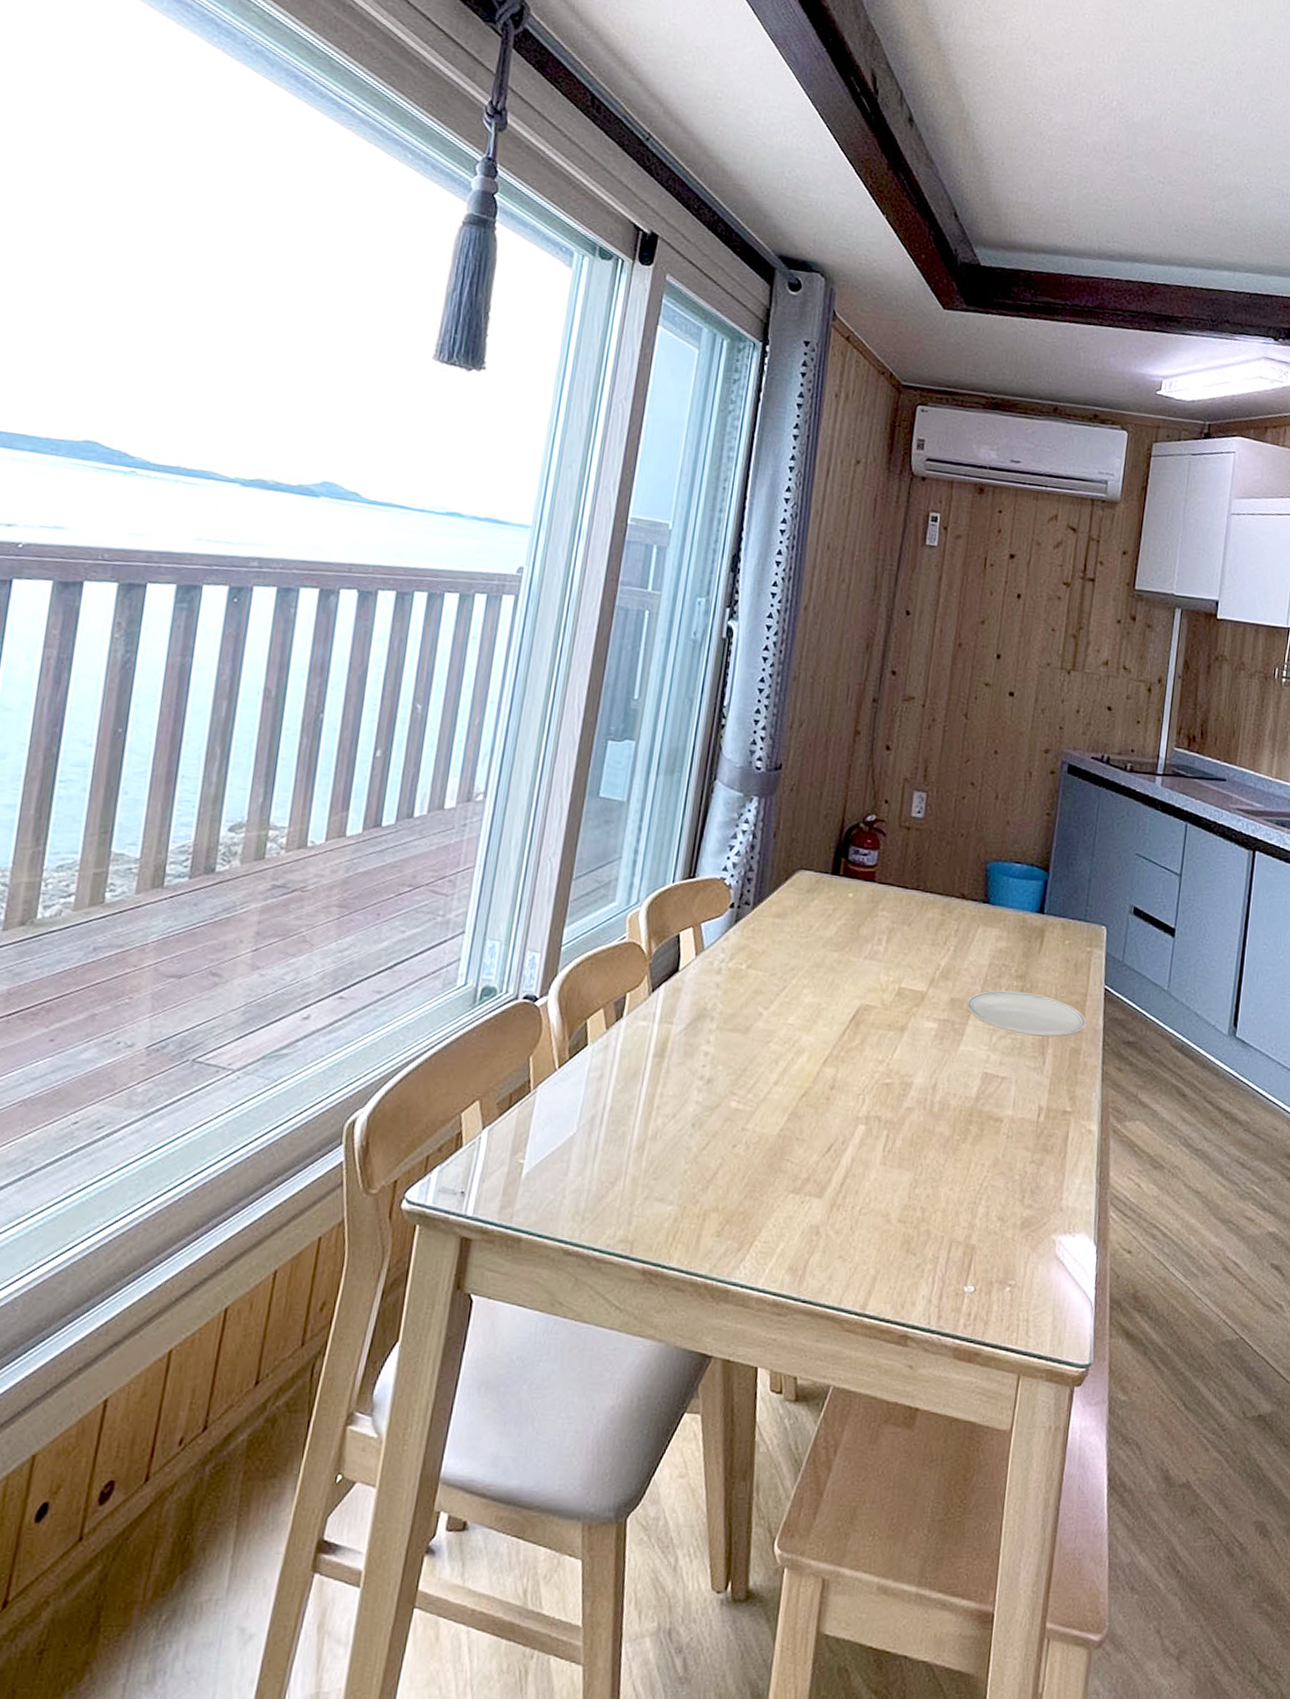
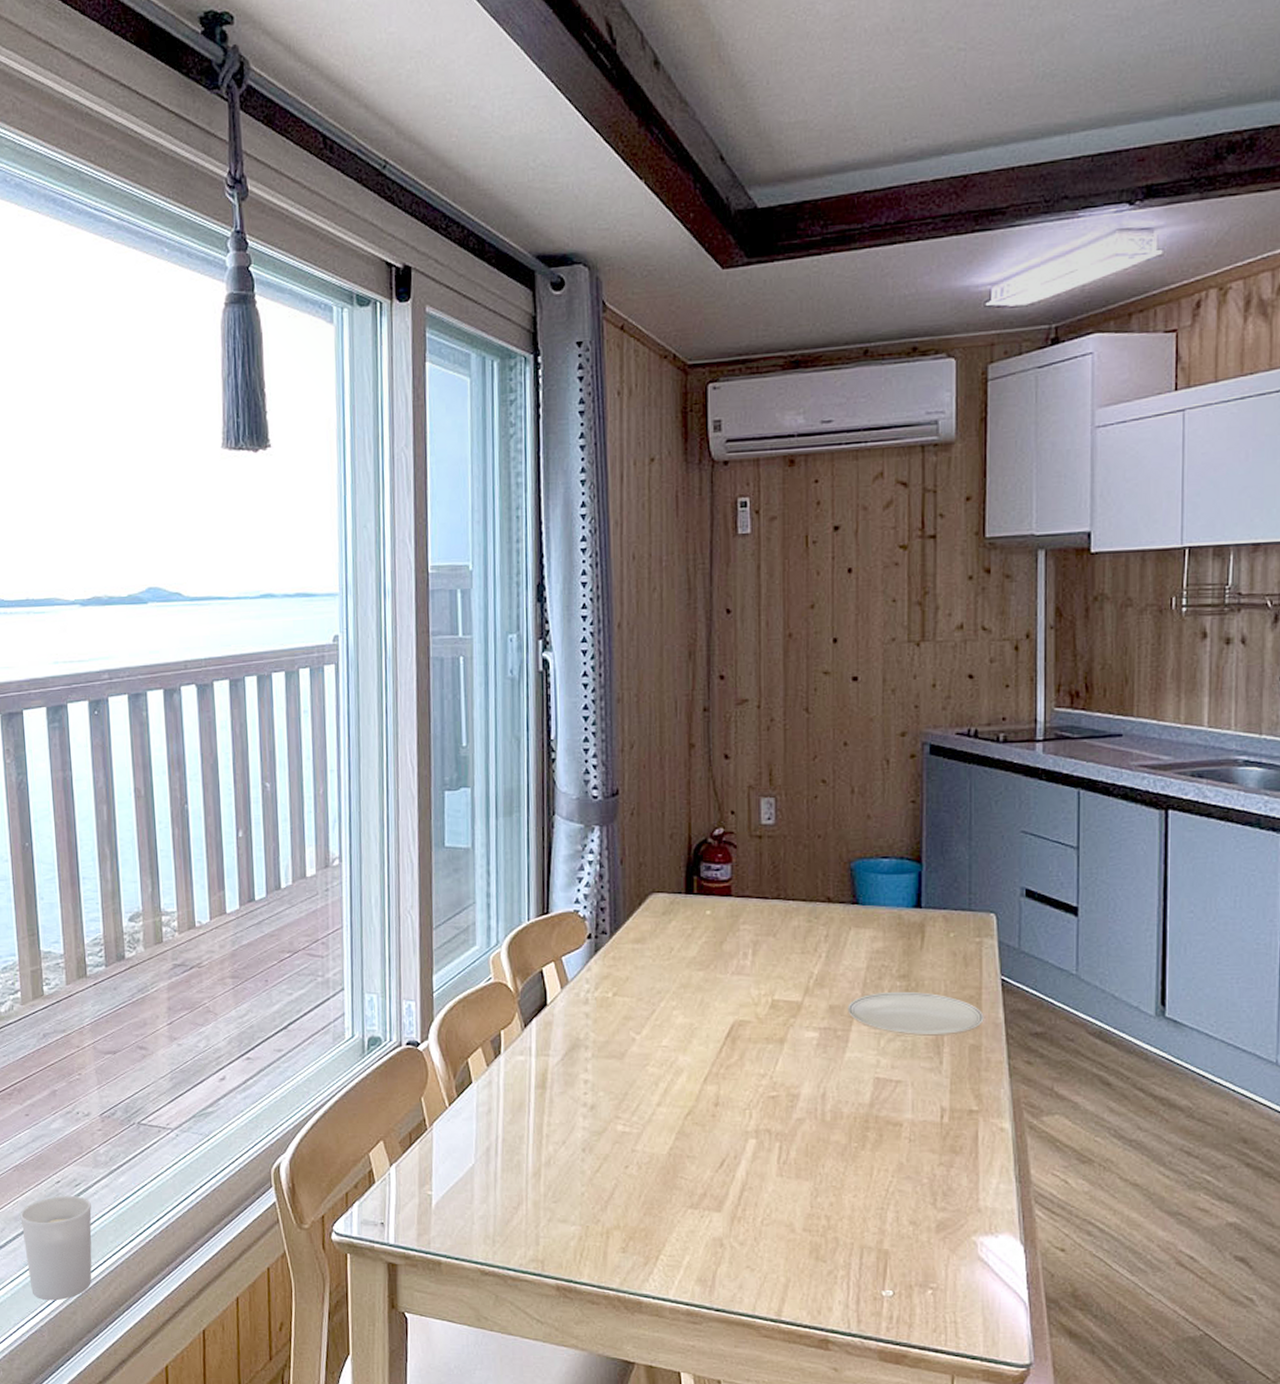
candle holder: none [11,1139,113,1267] -> present [20,1195,92,1301]

